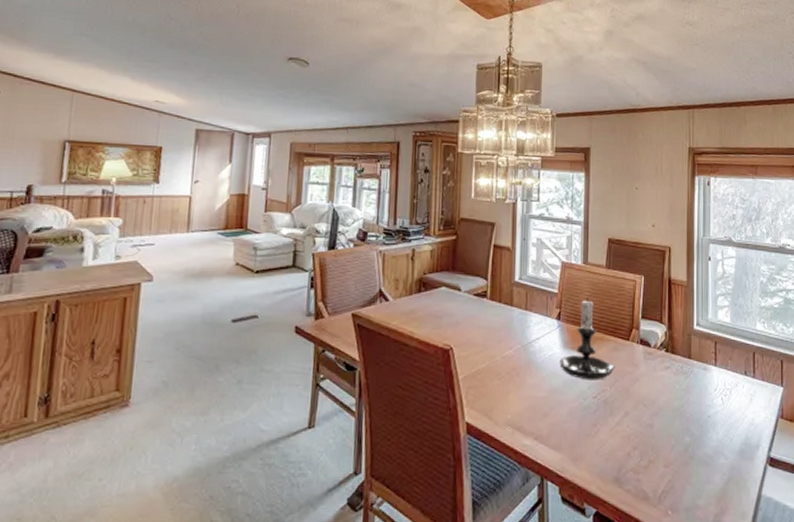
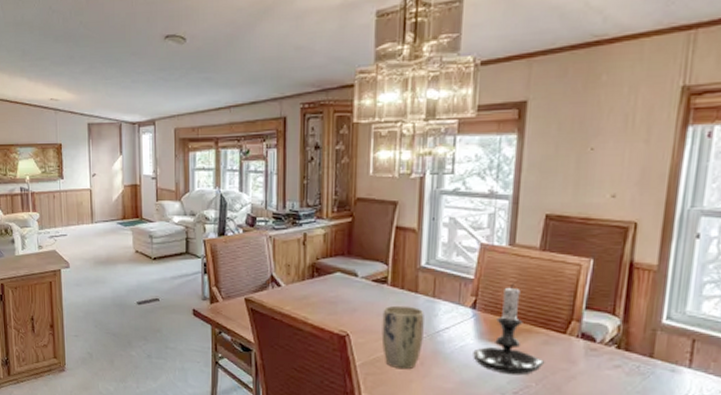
plant pot: none [482,318,519,381] -> present [381,305,424,370]

